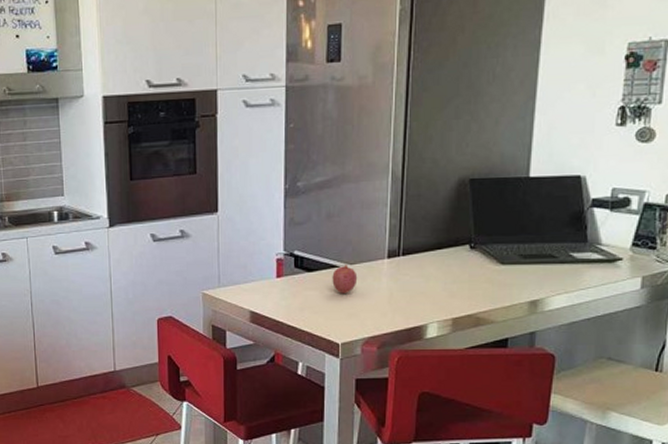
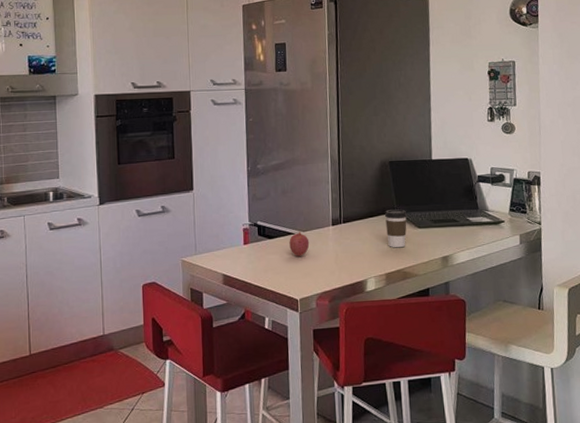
coffee cup: none [457,240,488,288] -> present [384,209,407,248]

